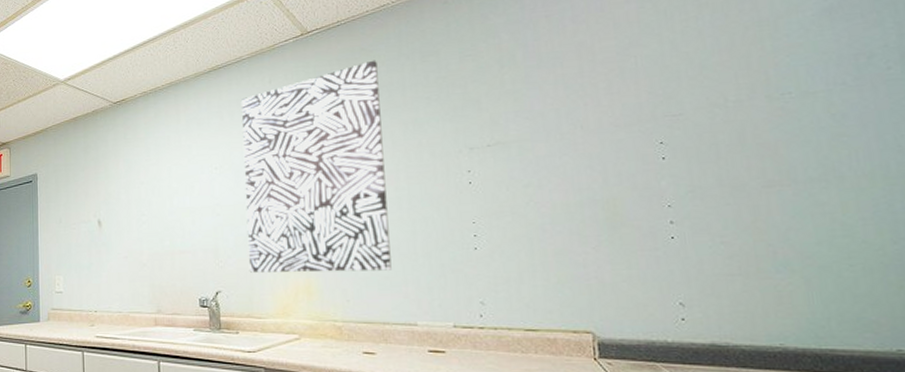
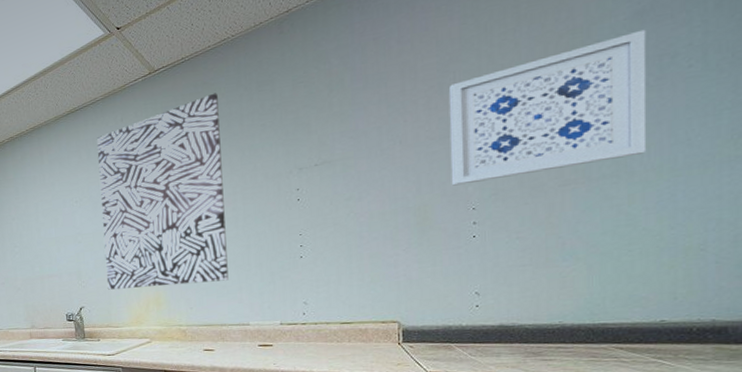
wall art: none [630,27,855,179] -> present [448,29,647,186]

